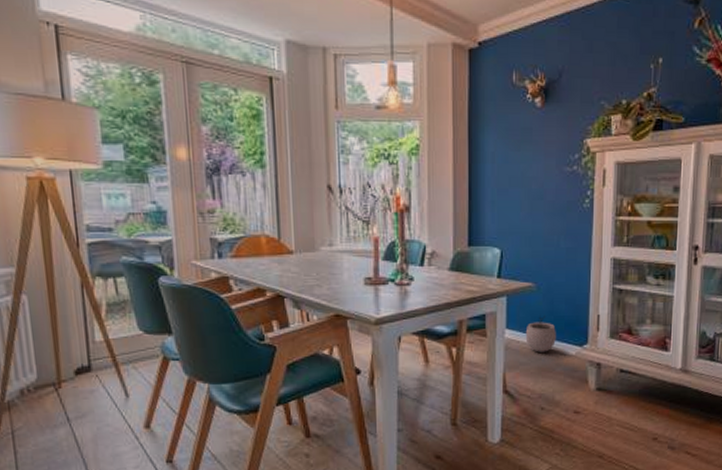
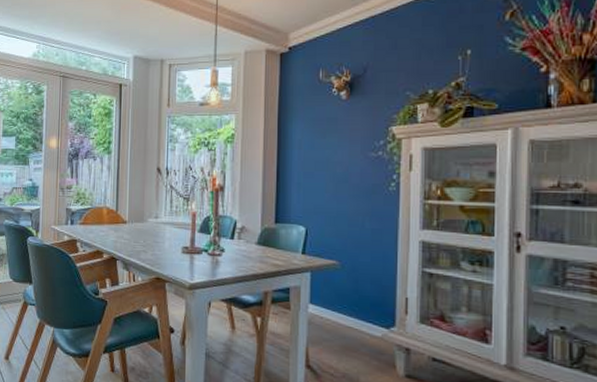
plant pot: present [525,315,556,353] -> none [329,293,361,331]

